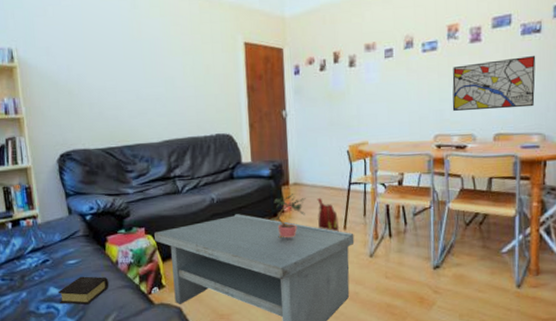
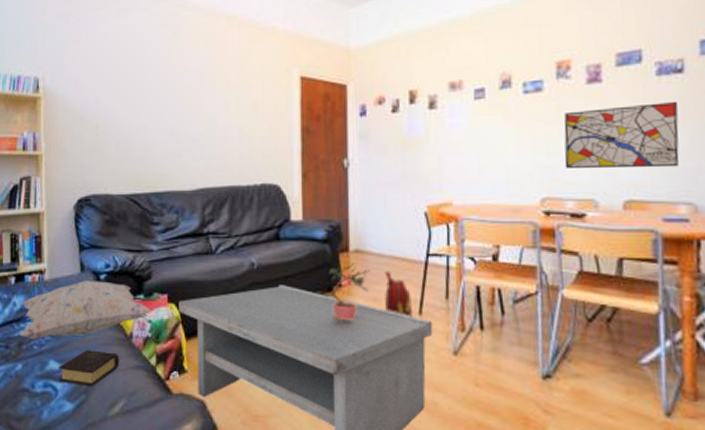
decorative pillow: none [20,221,132,272] -> present [20,281,152,339]

